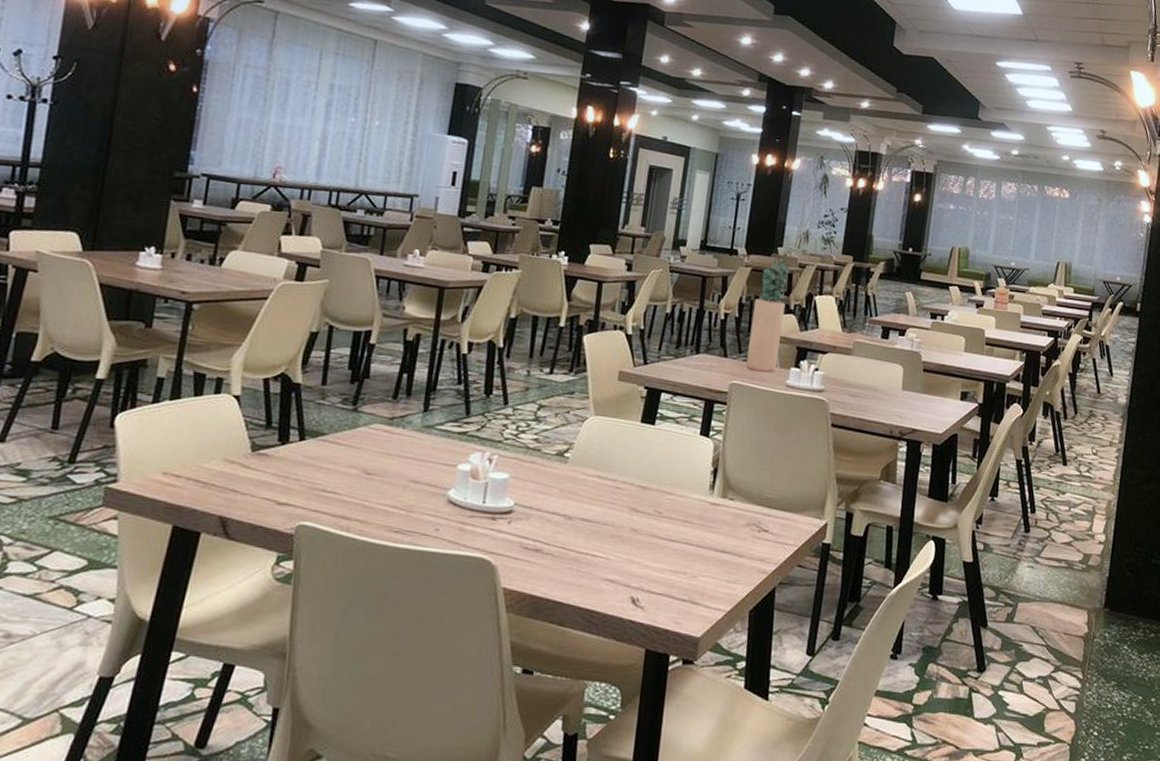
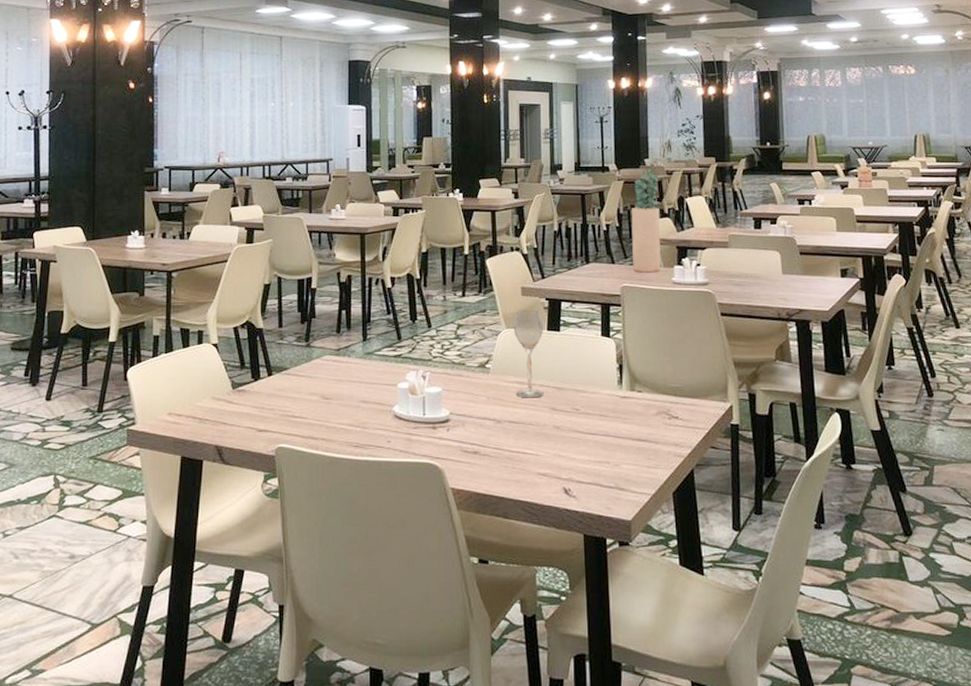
wineglass: none [595,396,638,496] -> present [513,310,544,398]

